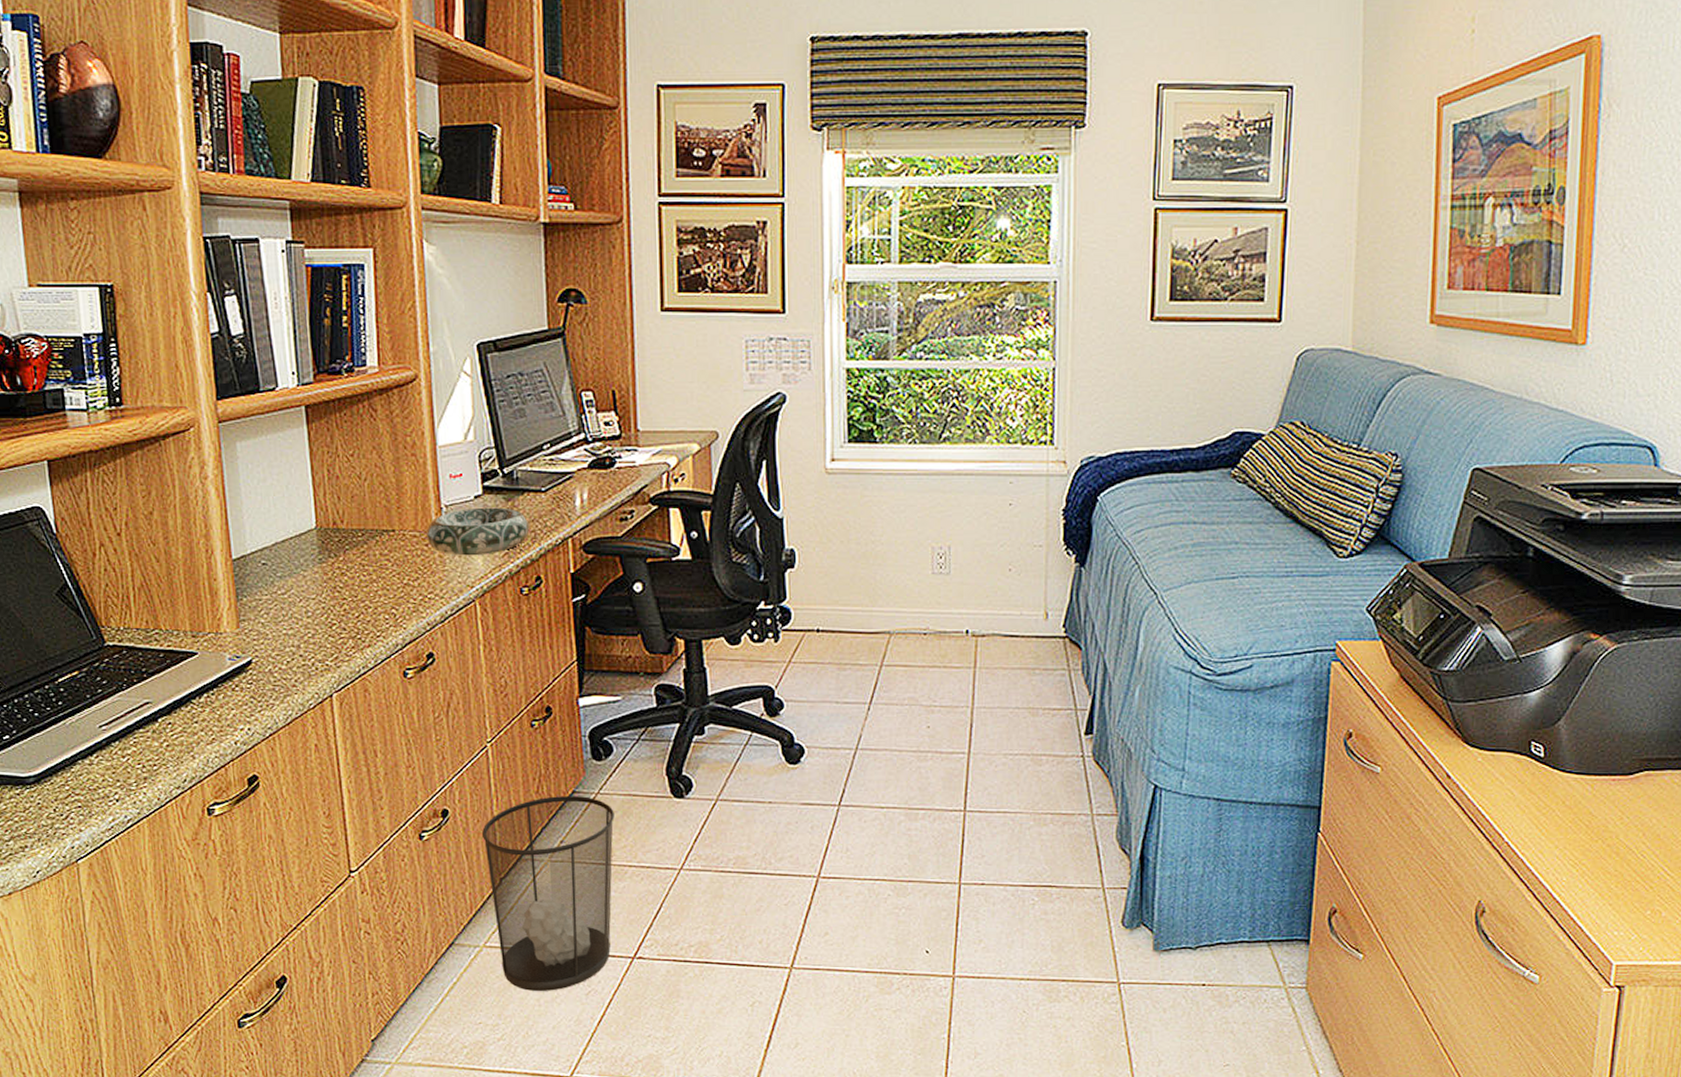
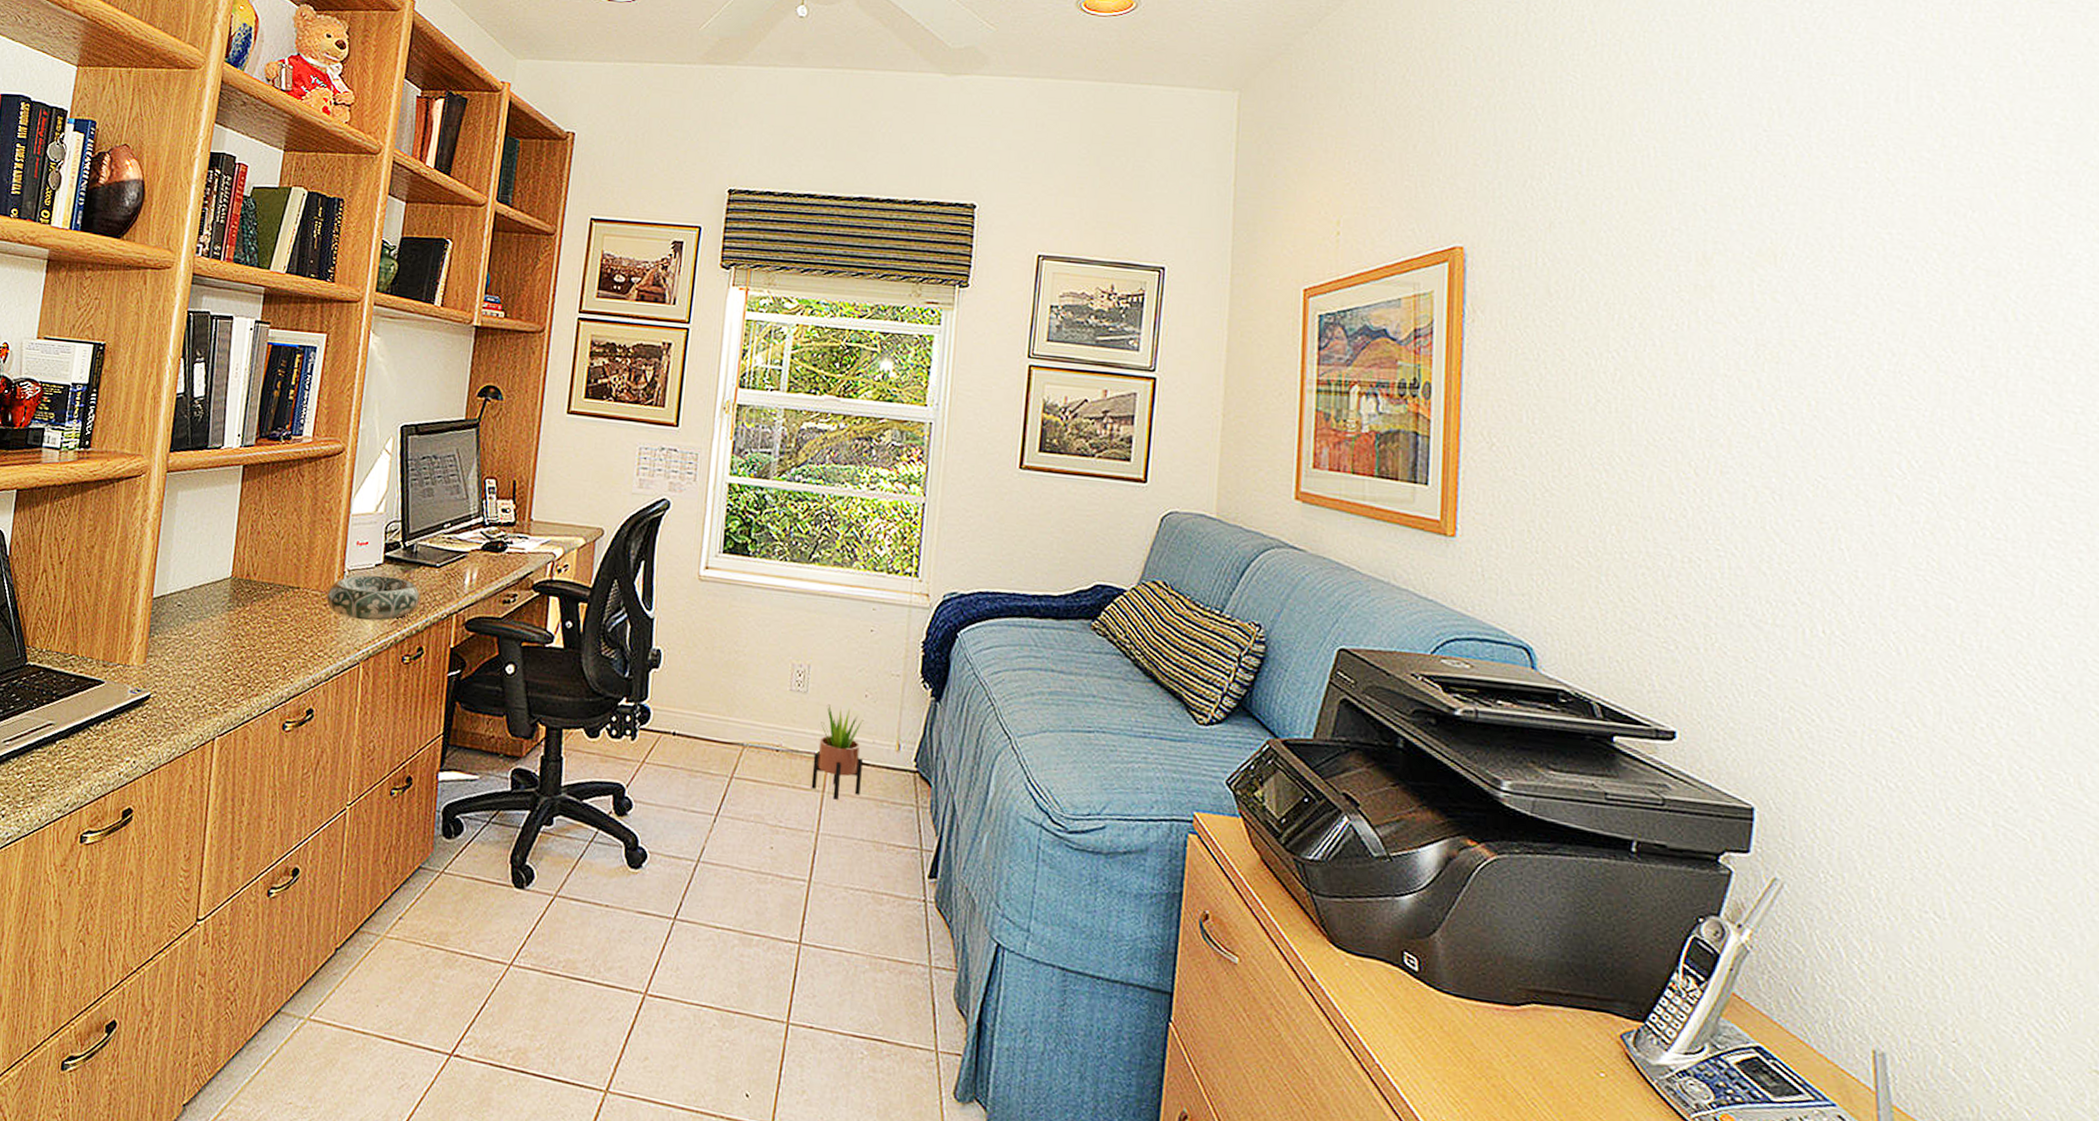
waste bin: present [482,796,615,991] -> none [321,869,455,1079]
potted plant: none [962,582,1012,673] -> present [811,704,863,800]

